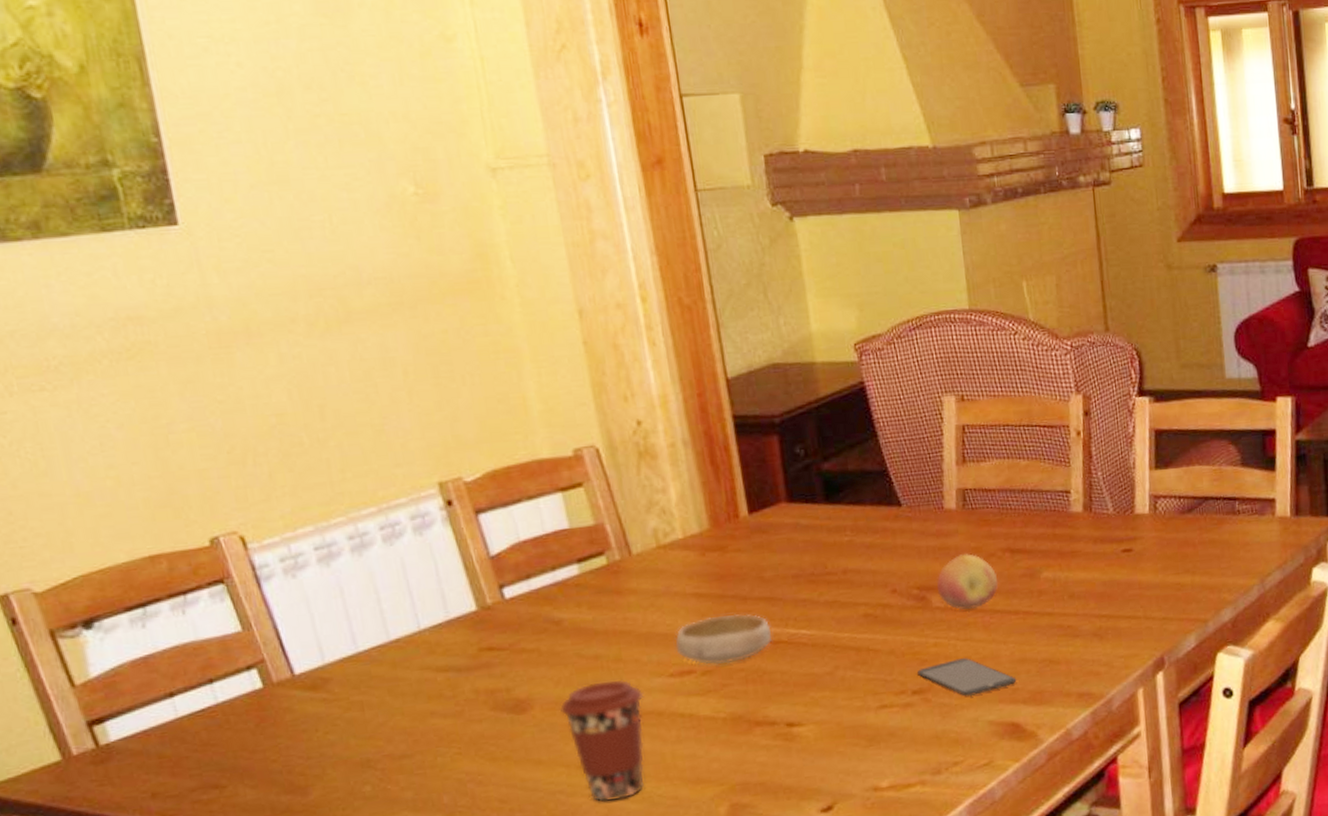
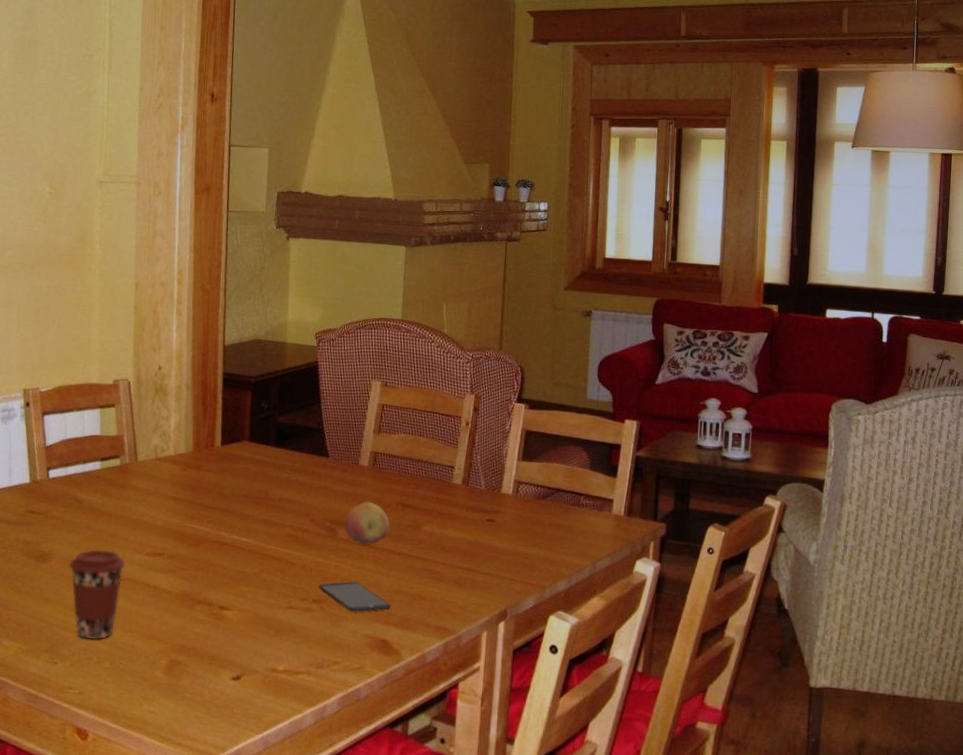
bowl: present [674,613,773,665] -> none [153,516,222,553]

